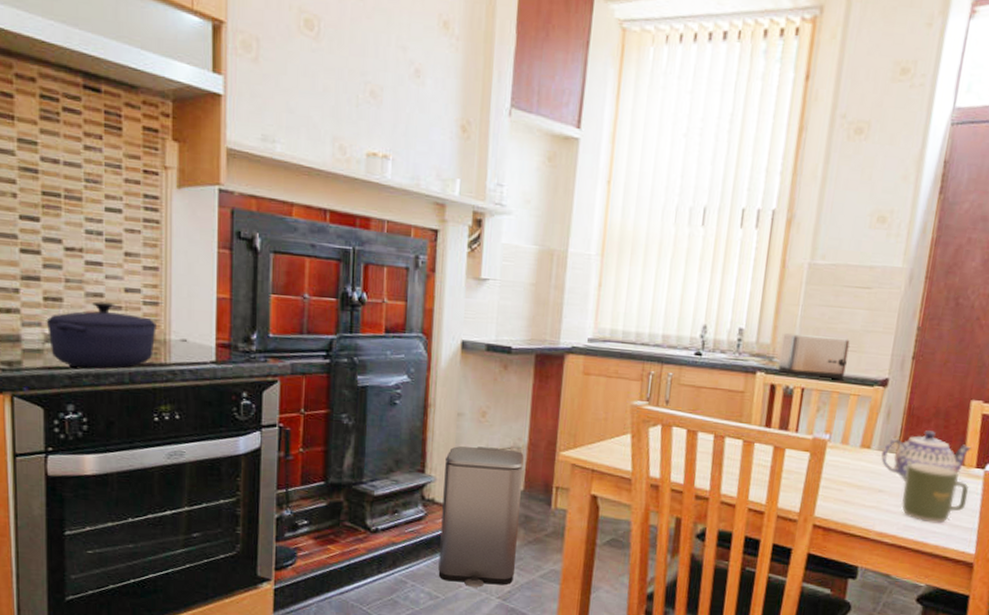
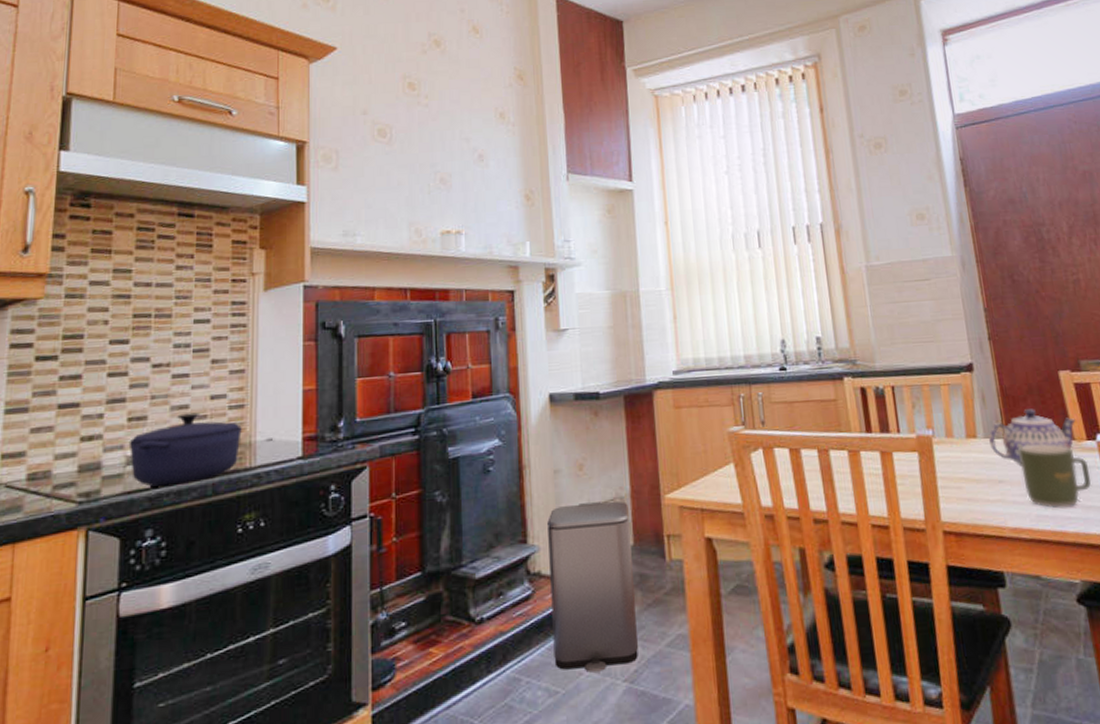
toaster: present [777,332,850,380] -> none [858,330,930,376]

